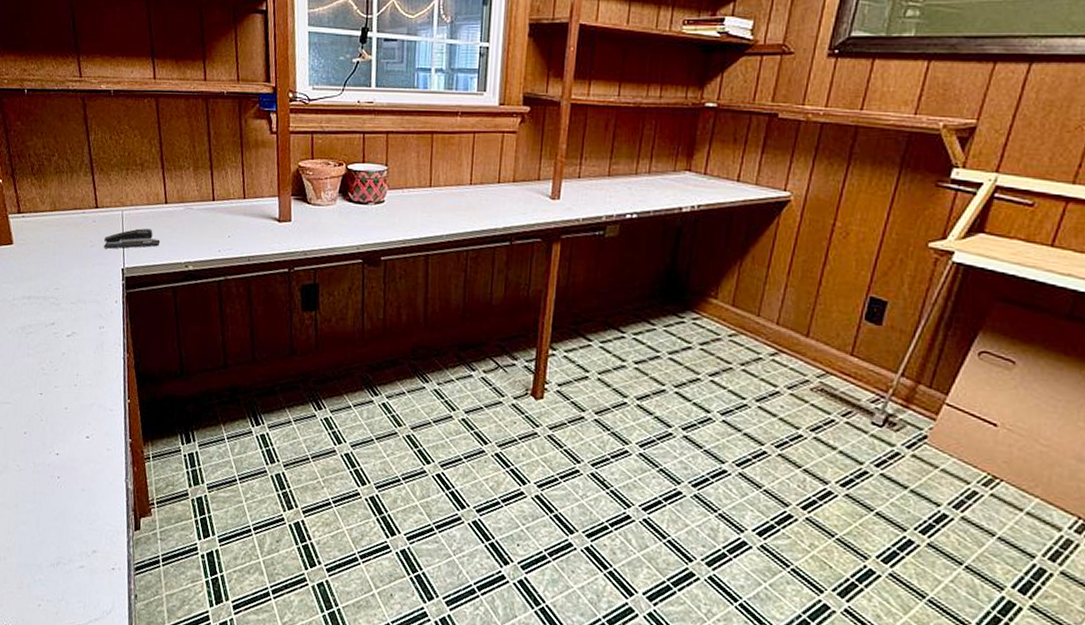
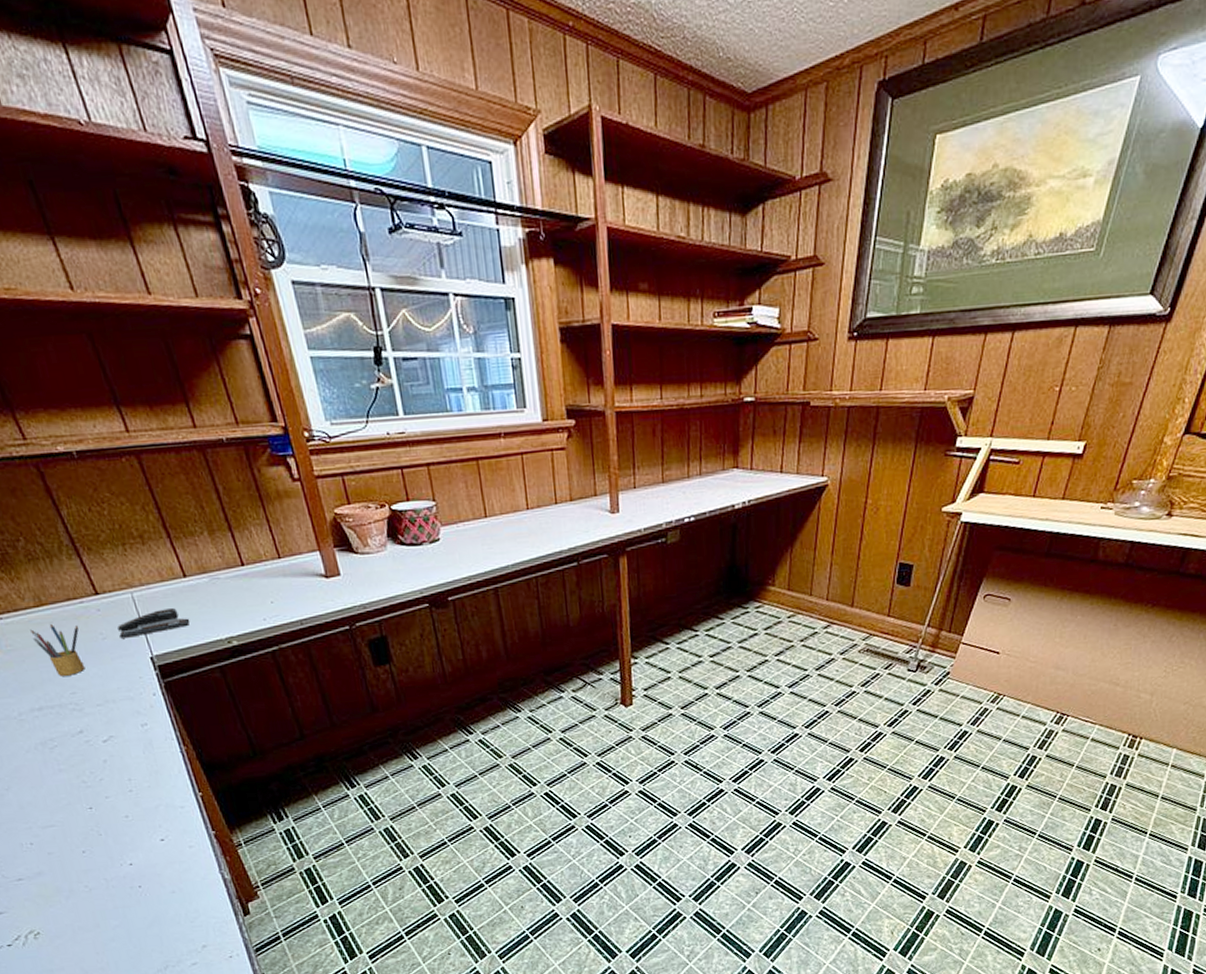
pencil box: none [40,226,77,273] -> present [30,623,85,676]

